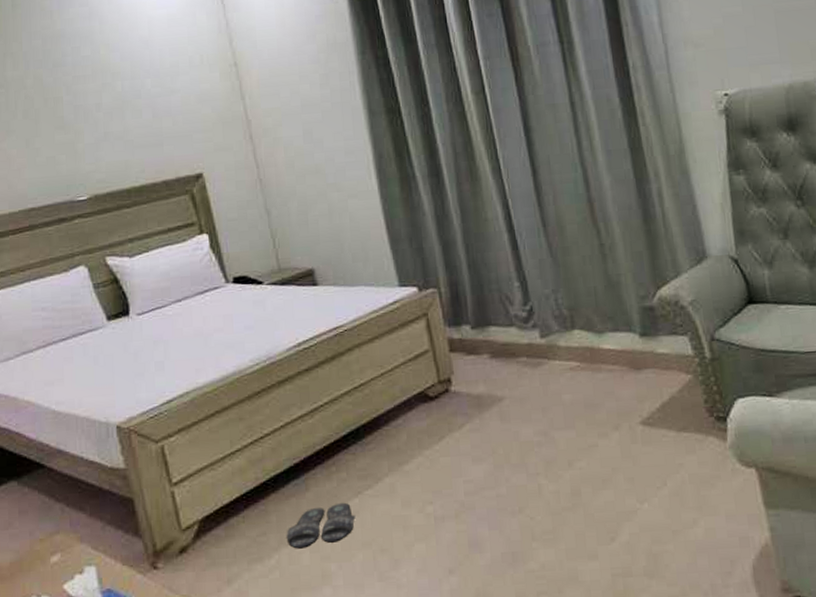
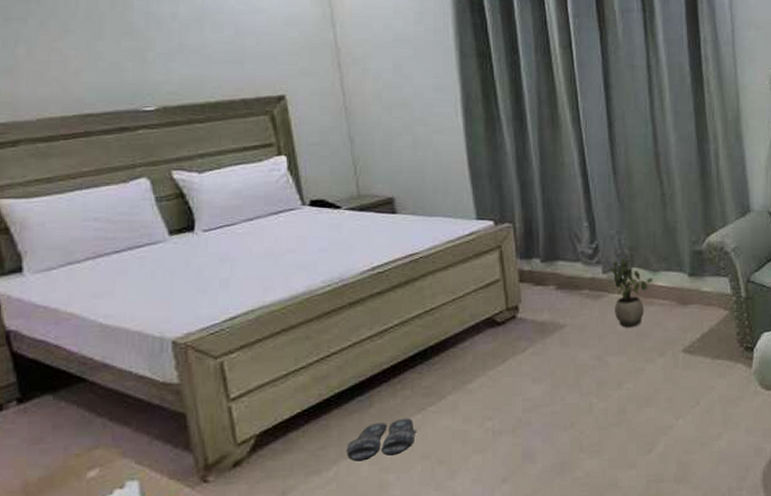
potted plant: none [547,319,599,398] -> present [608,257,654,328]

